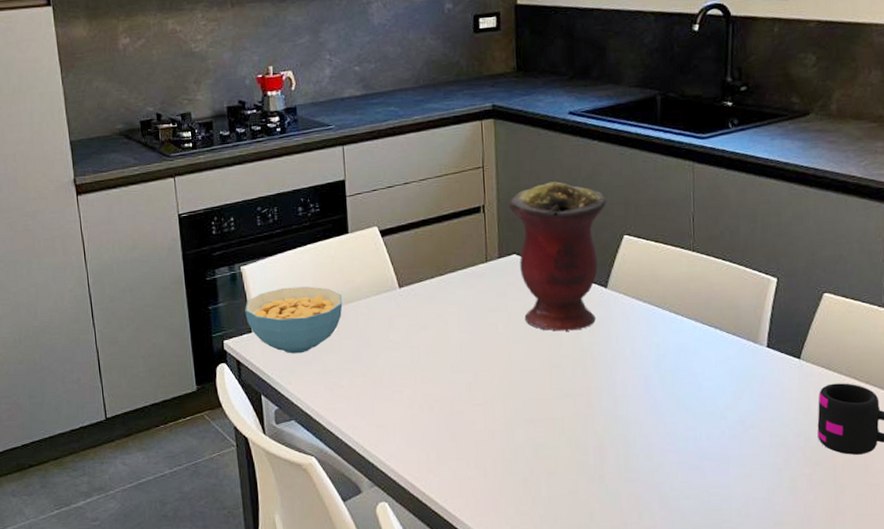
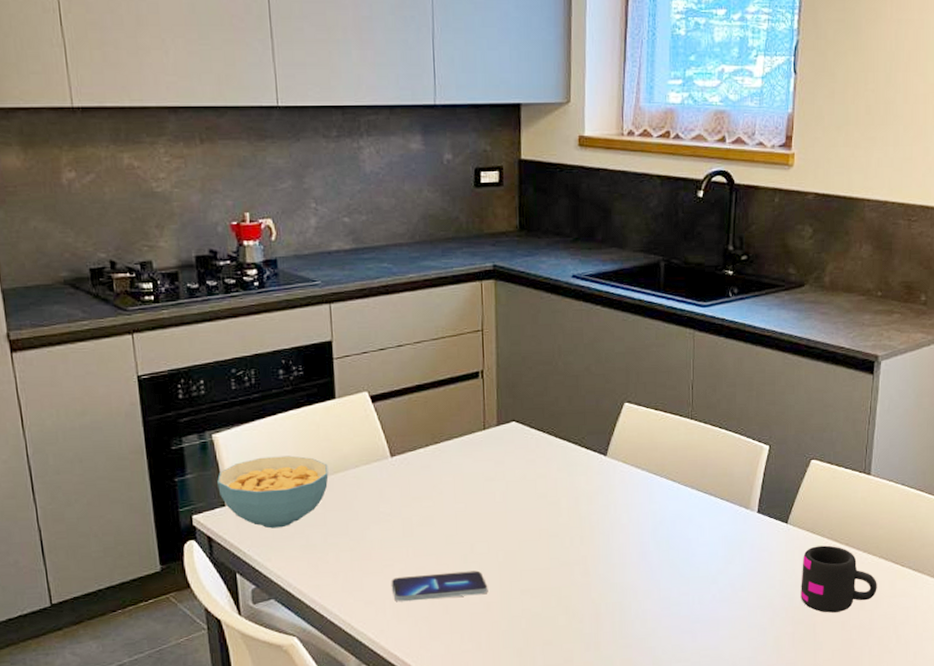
smartphone: none [400,399,493,427] -> present [391,570,488,602]
vase: present [508,181,607,331] -> none [507,347,609,500]

